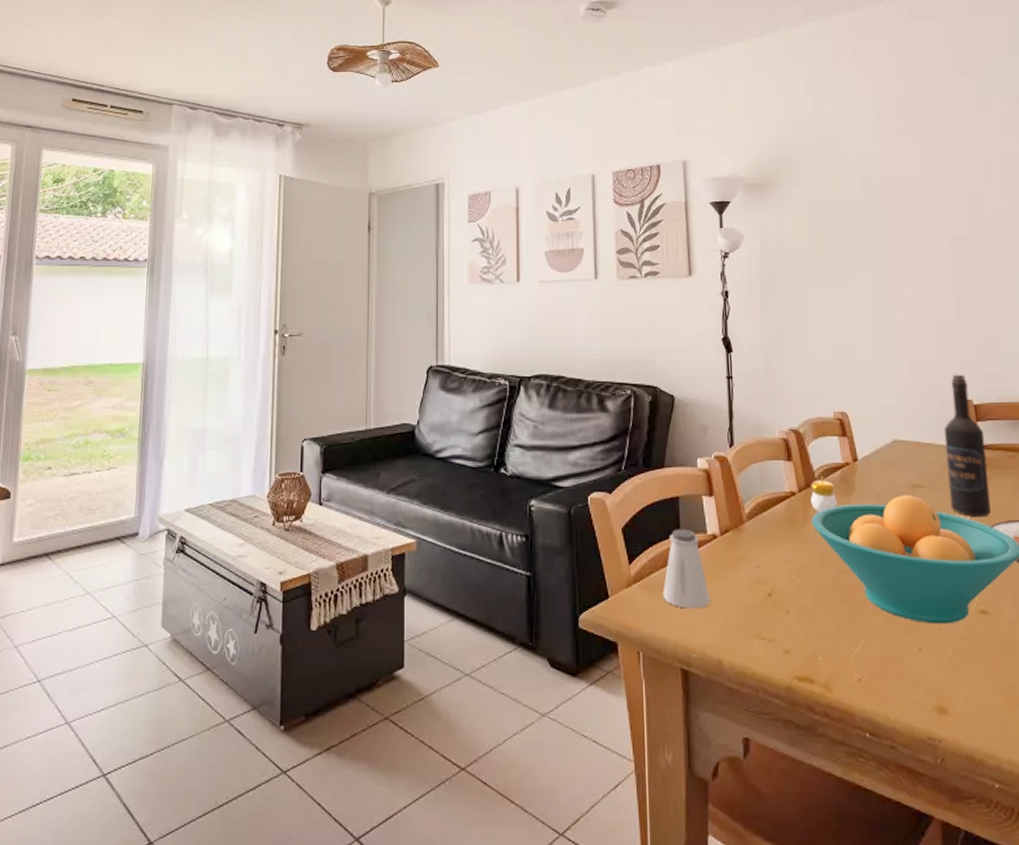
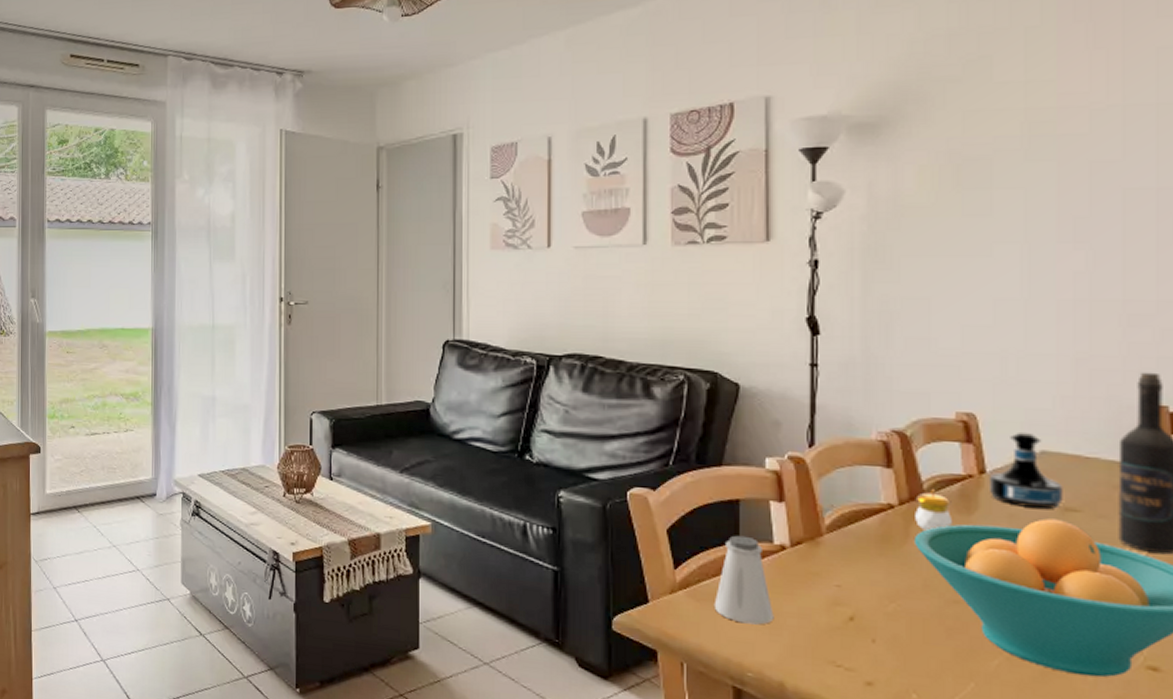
tequila bottle: none [860,425,911,488] -> present [988,431,1063,510]

